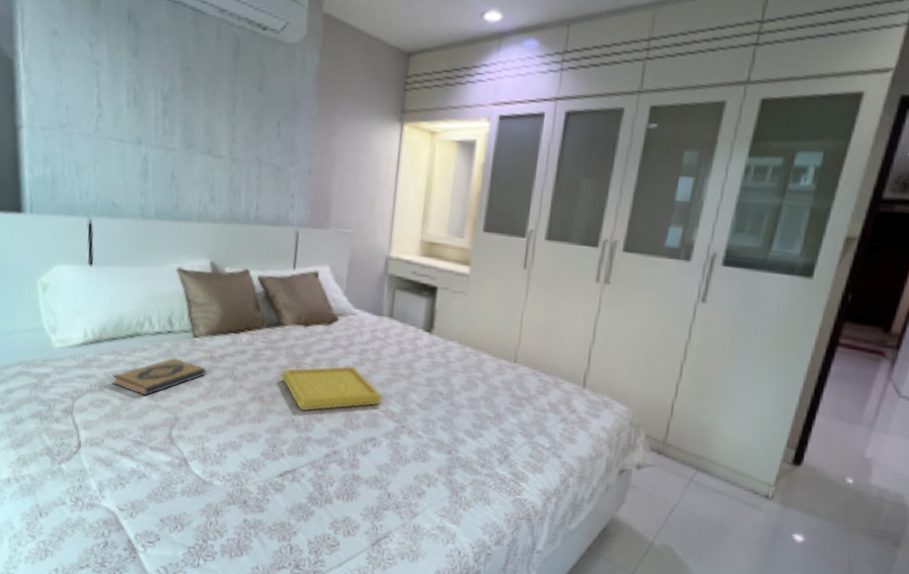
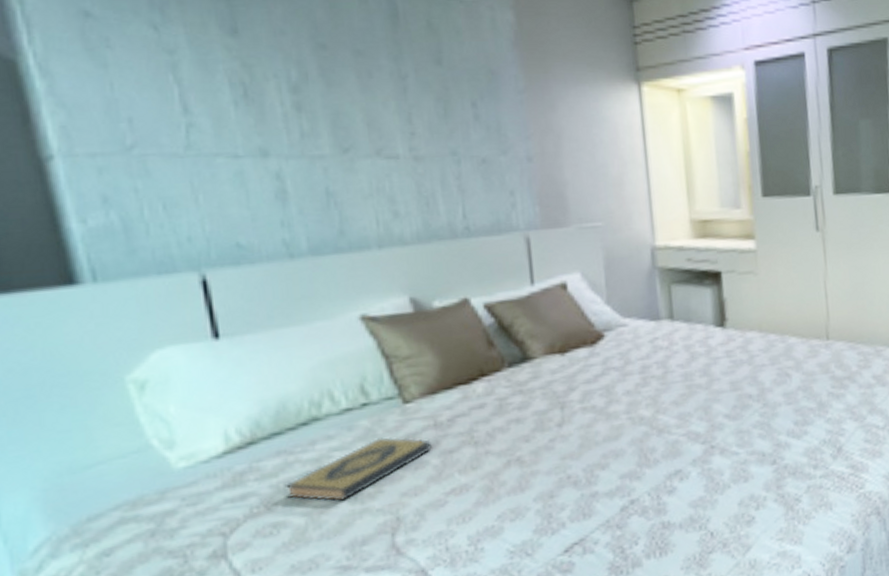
serving tray: present [281,366,383,411] -> none [540,389,682,462]

